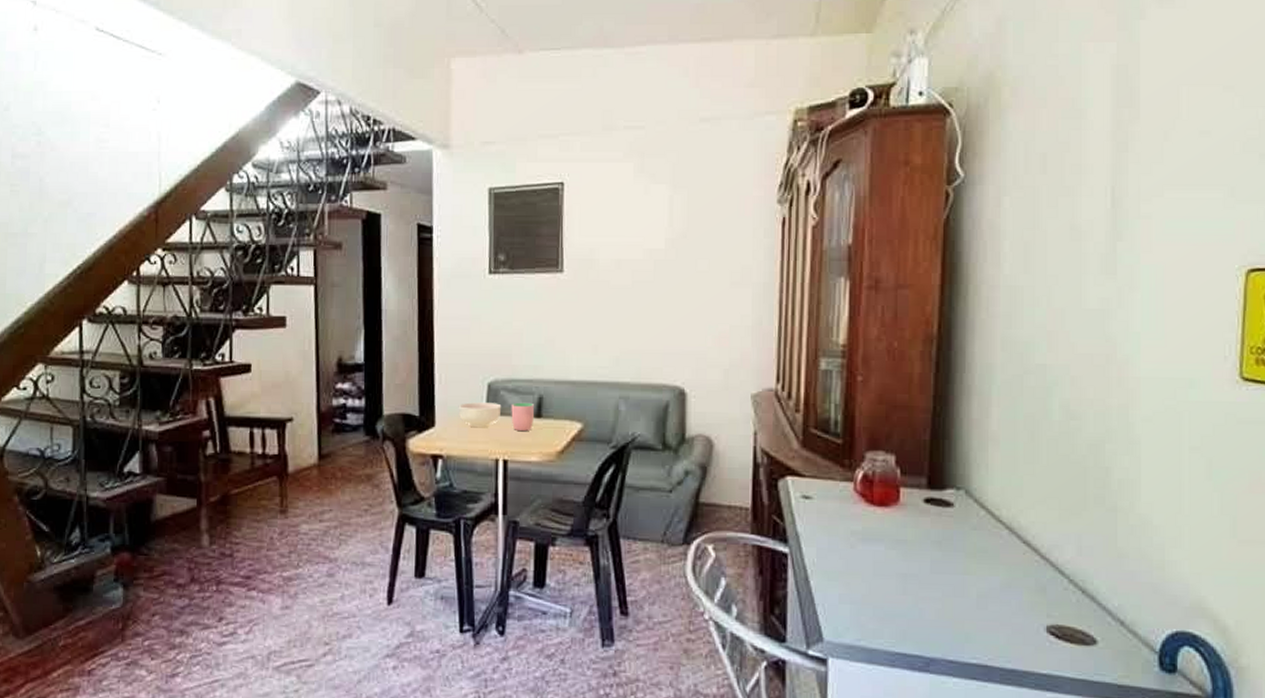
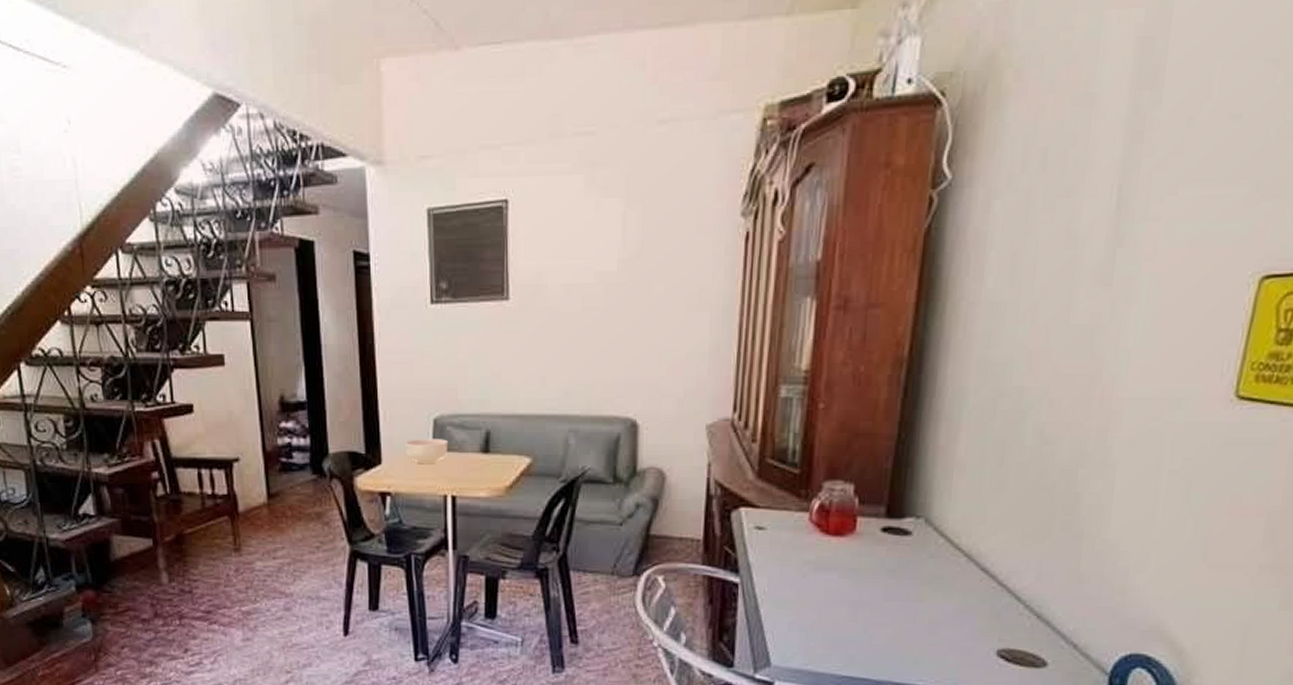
cup: present [511,402,535,432] -> none [458,438,483,468]

